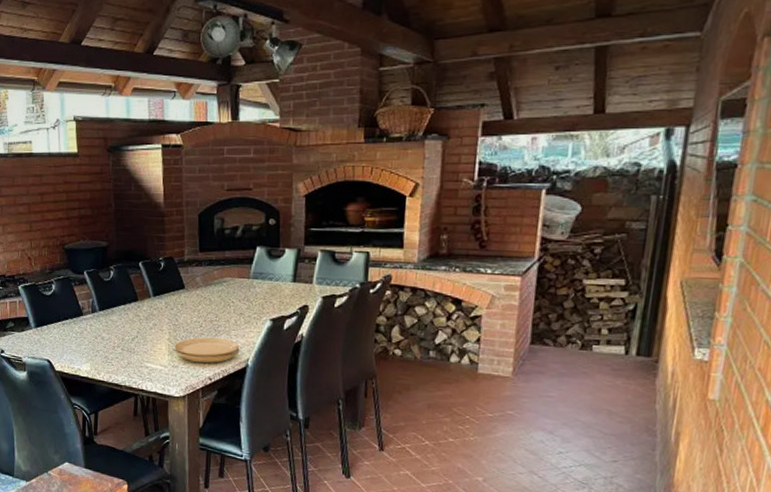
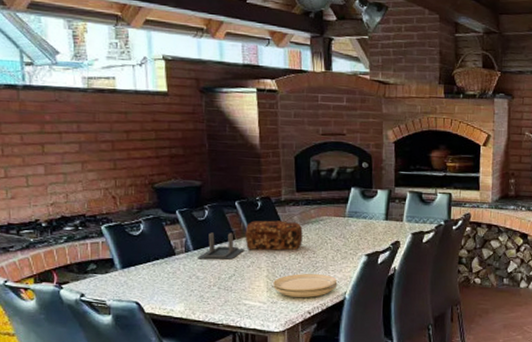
napkin holder: none [103,293,147,321] -> present [198,232,245,260]
bread loaf: none [148,281,205,313] -> present [245,220,303,251]

